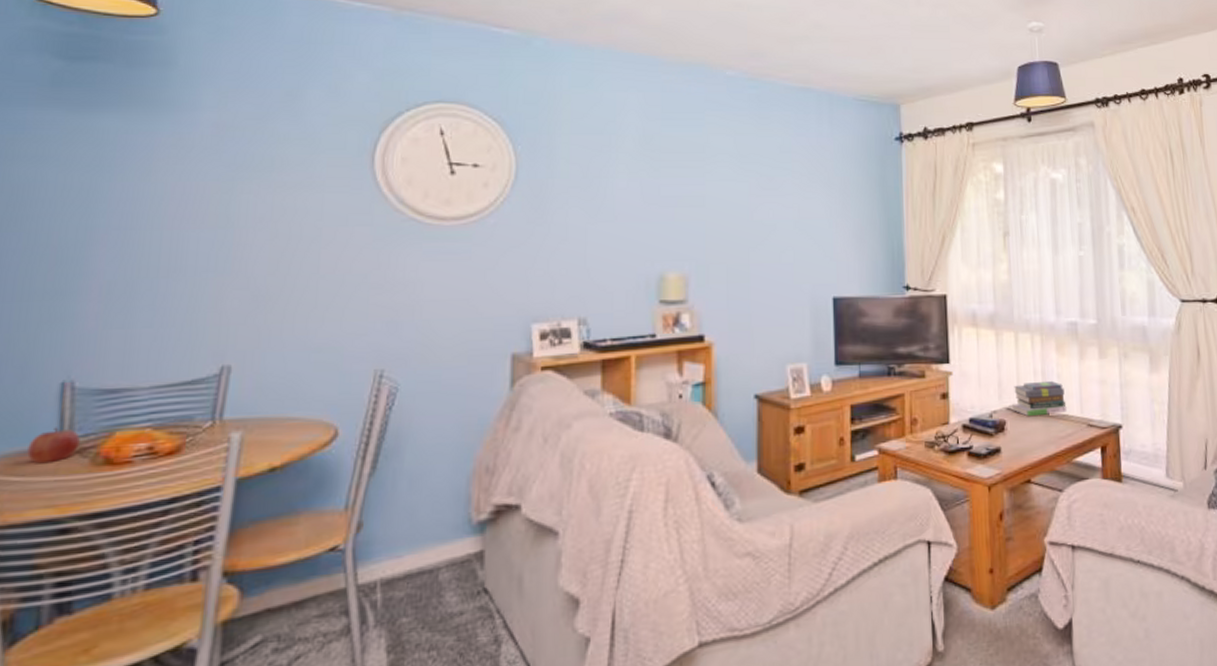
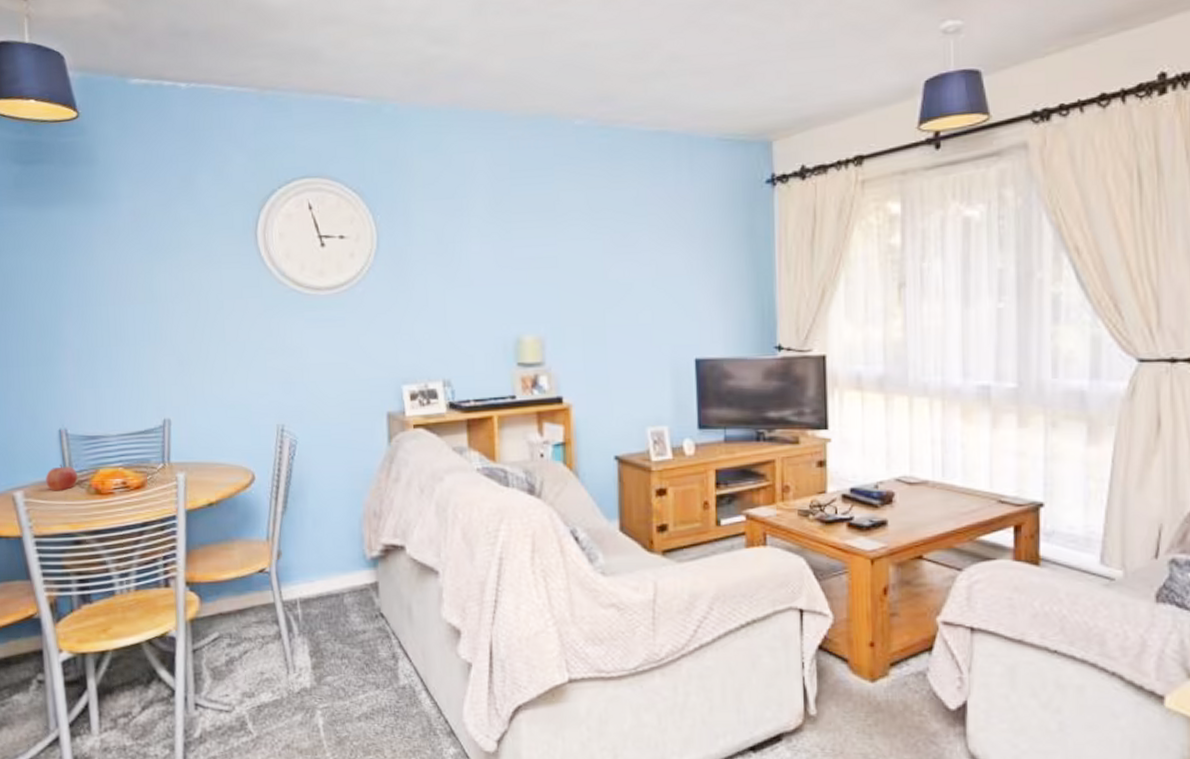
books: present [1012,380,1067,417] -> none [903,450,972,489]

